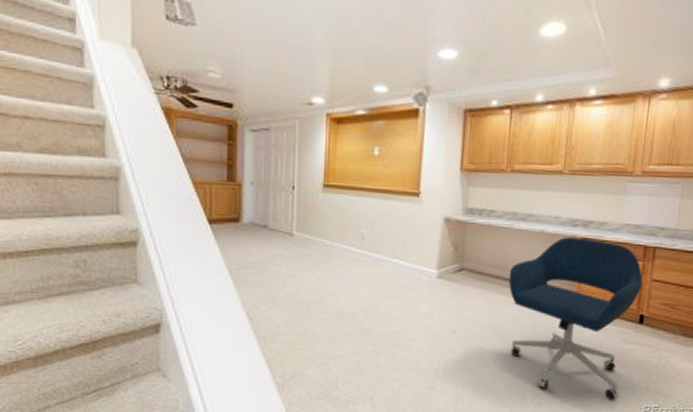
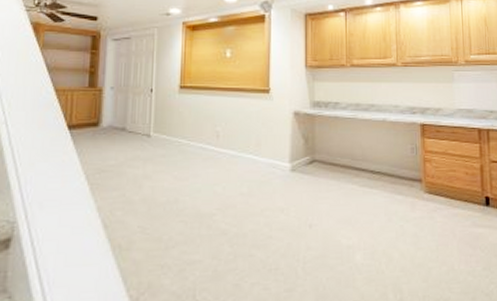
office chair: present [508,237,643,400] -> none [358,124,483,290]

